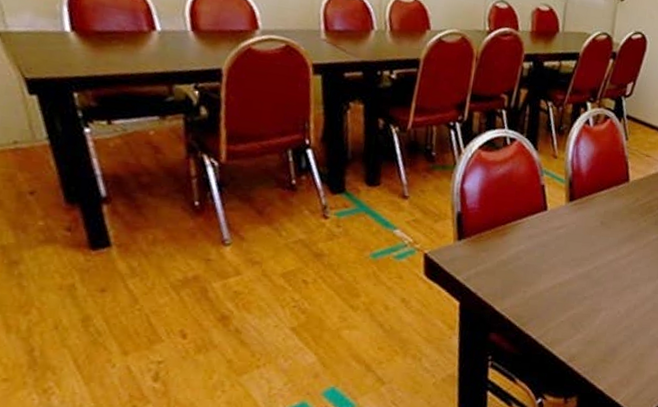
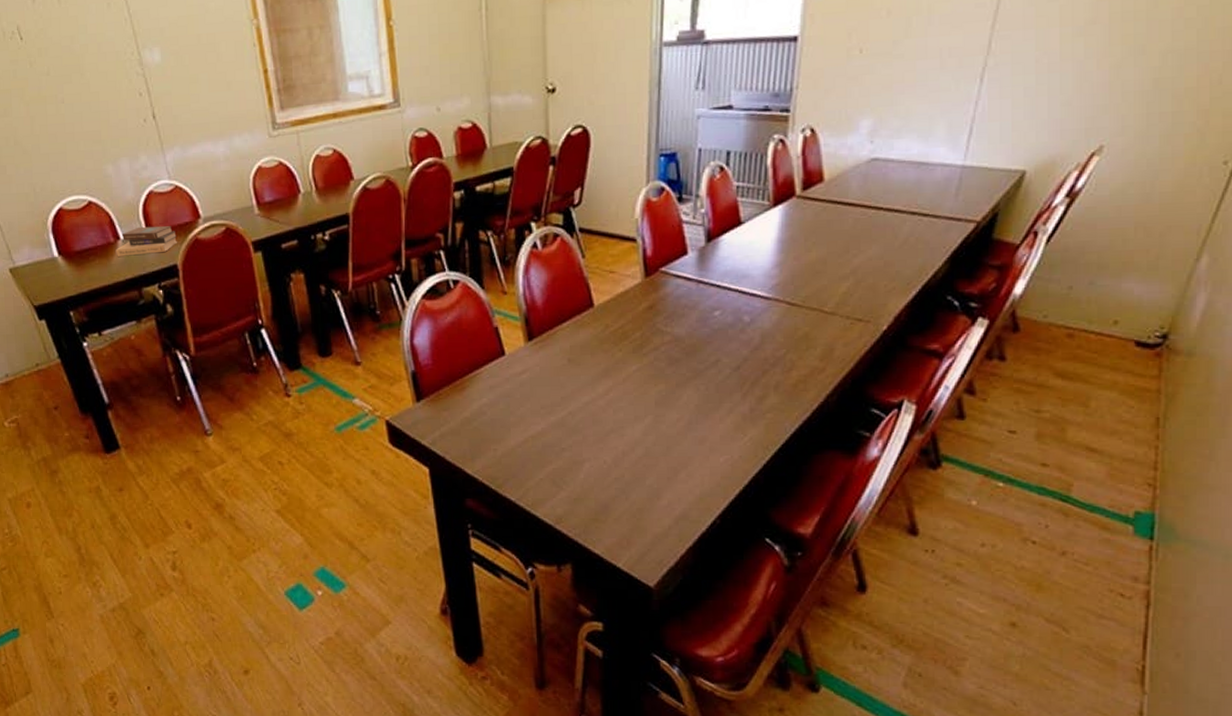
books: none [147,22,227,54] -> present [115,226,178,257]

